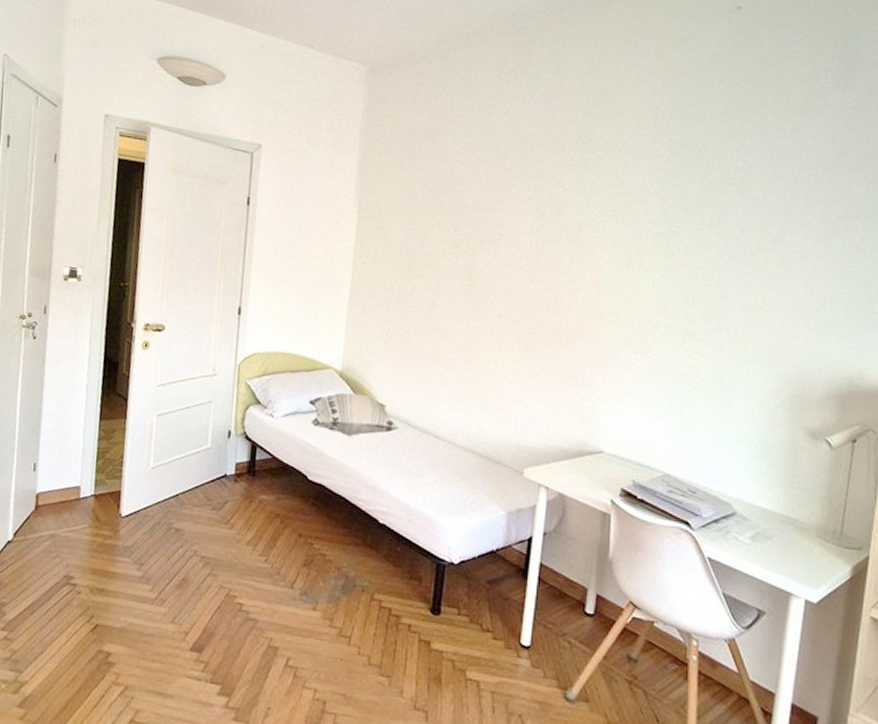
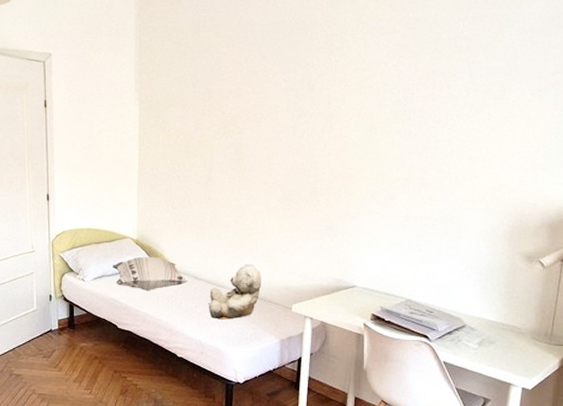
teddy bear: none [421,412,489,481] -> present [208,264,262,320]

